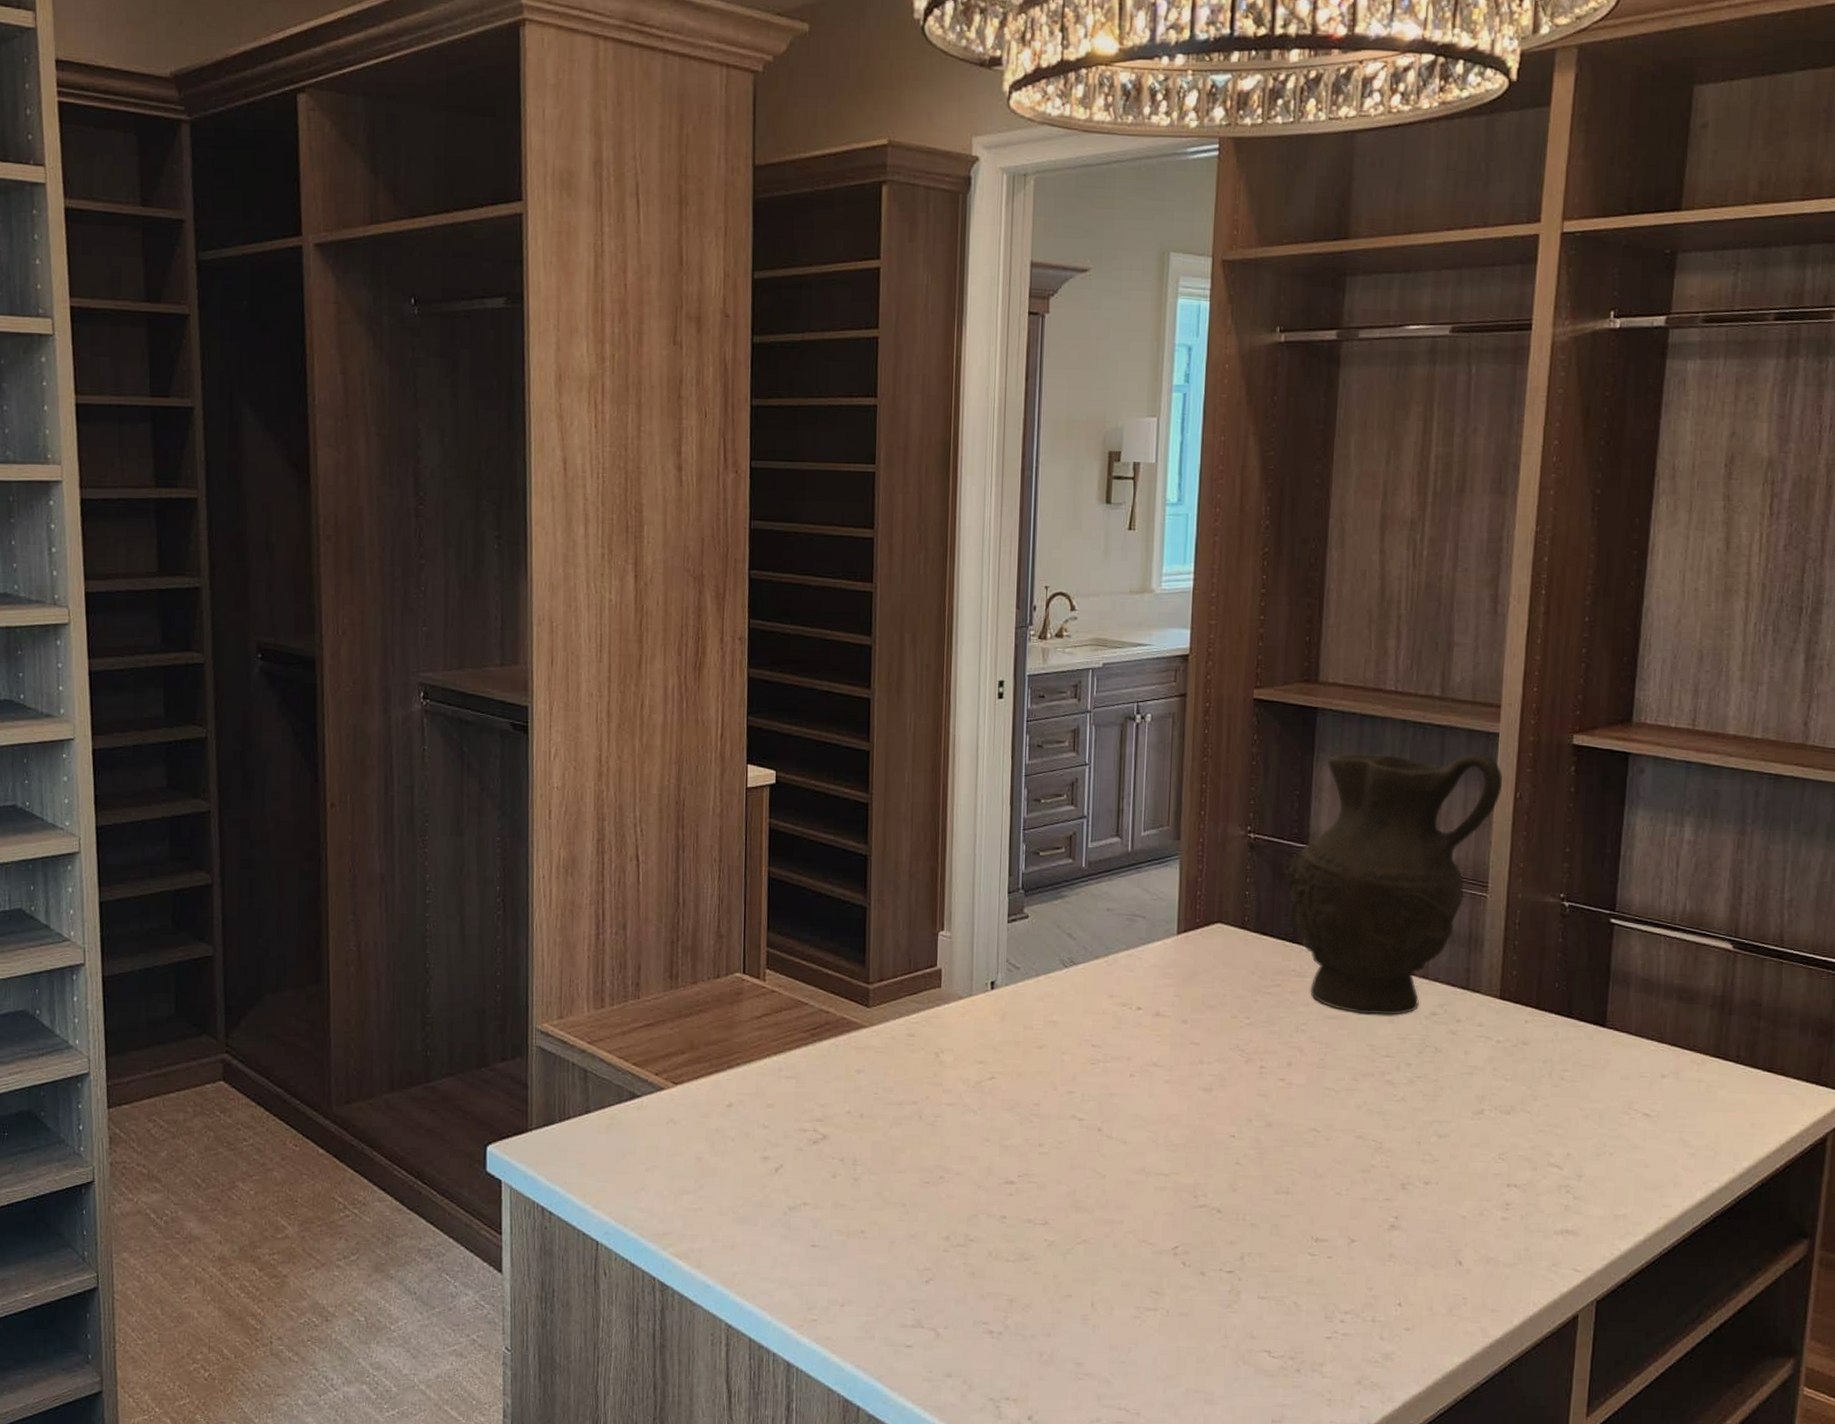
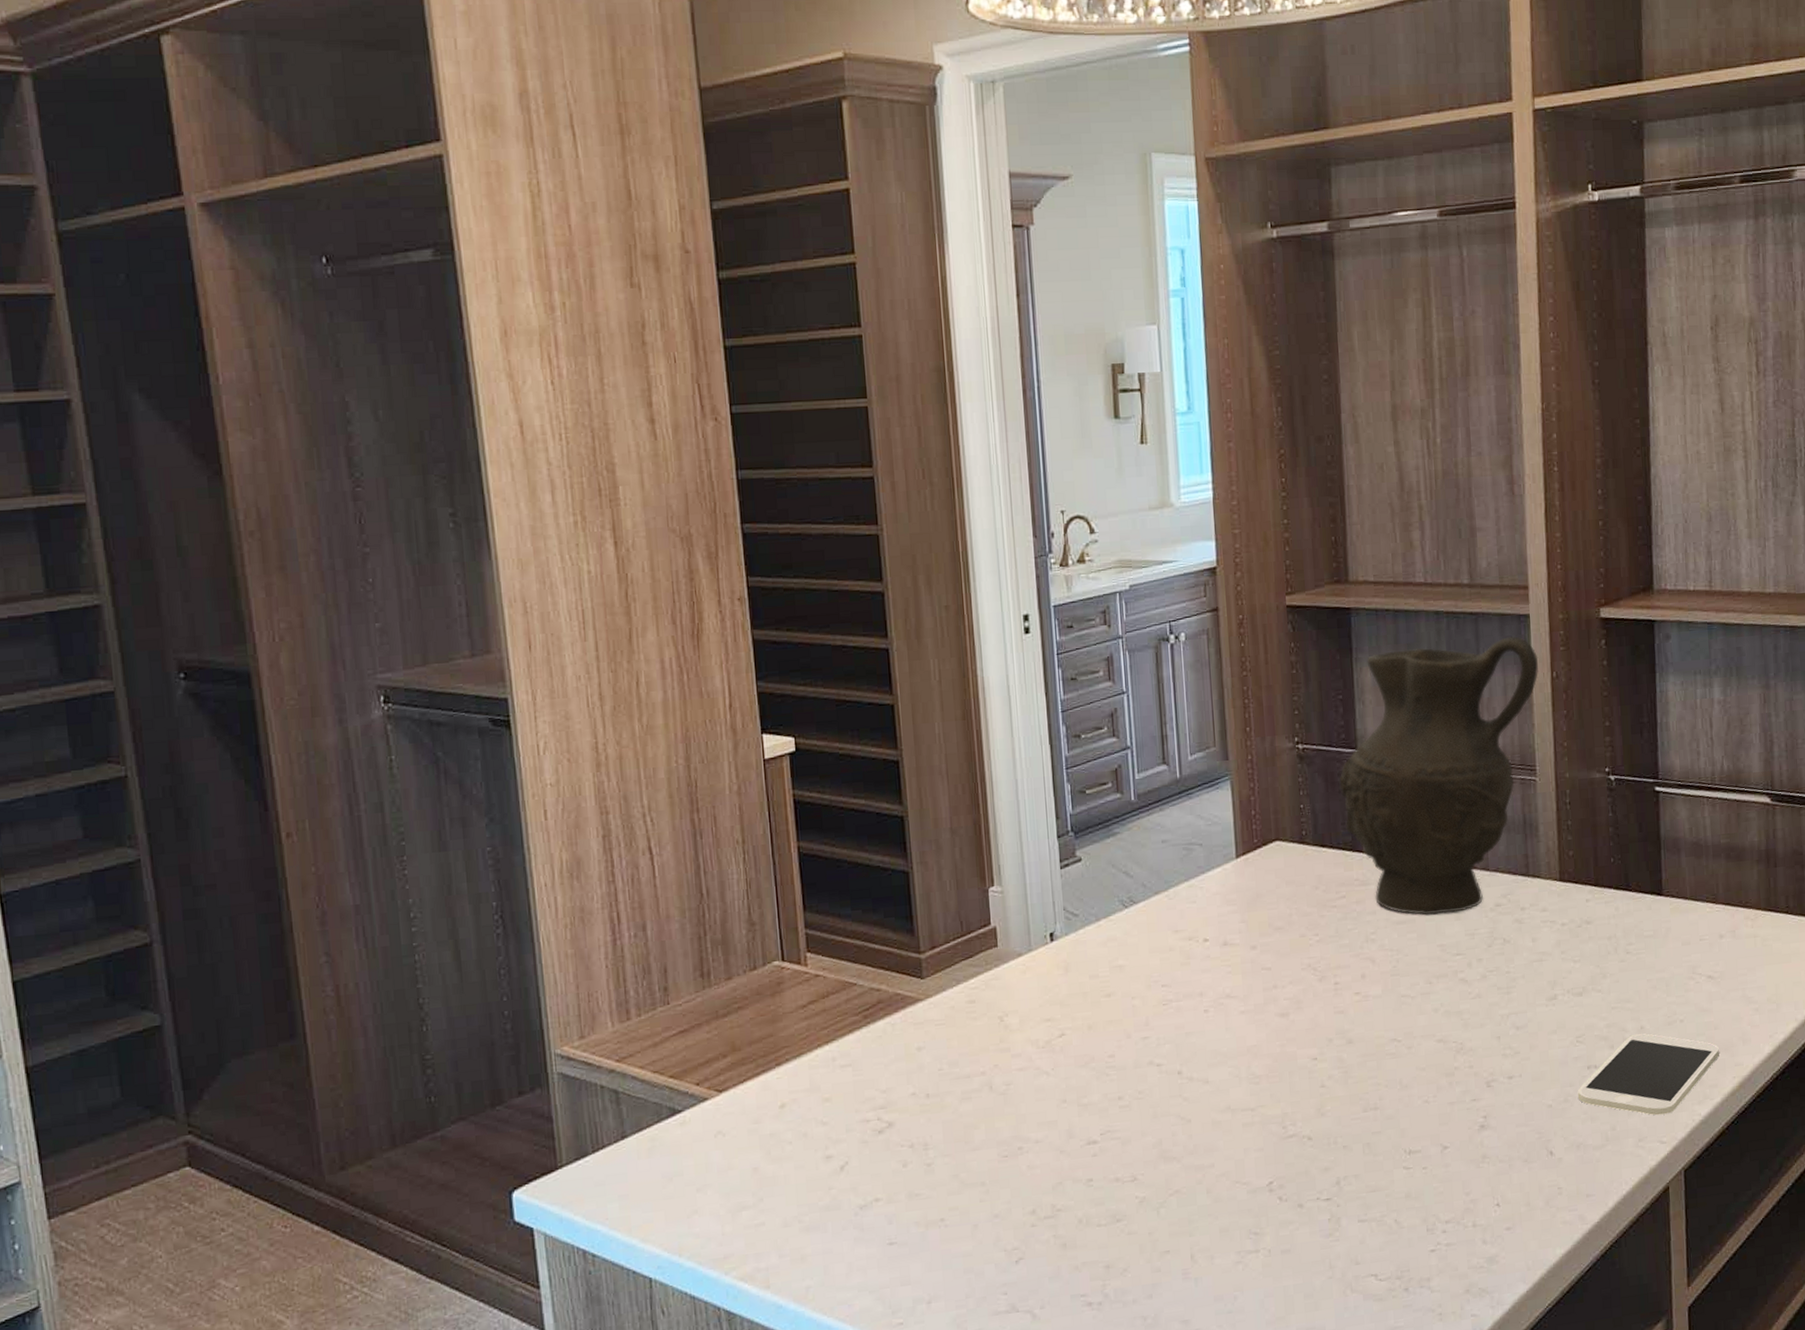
smartphone: none [1493,1159,1648,1244] -> present [1577,1033,1719,1116]

